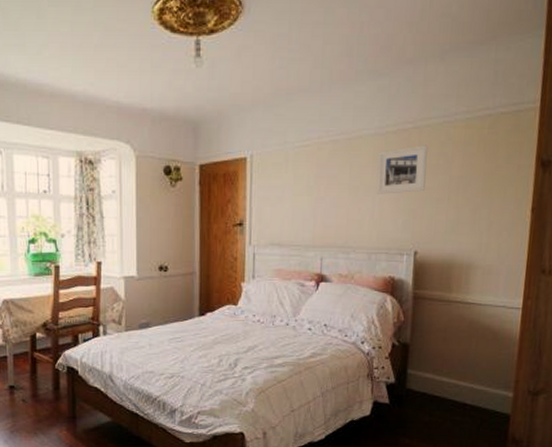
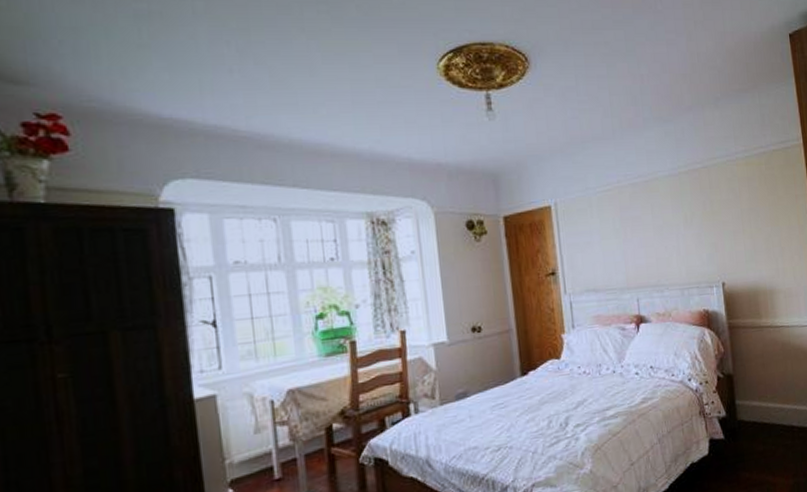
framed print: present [376,145,428,194] -> none [675,182,721,232]

